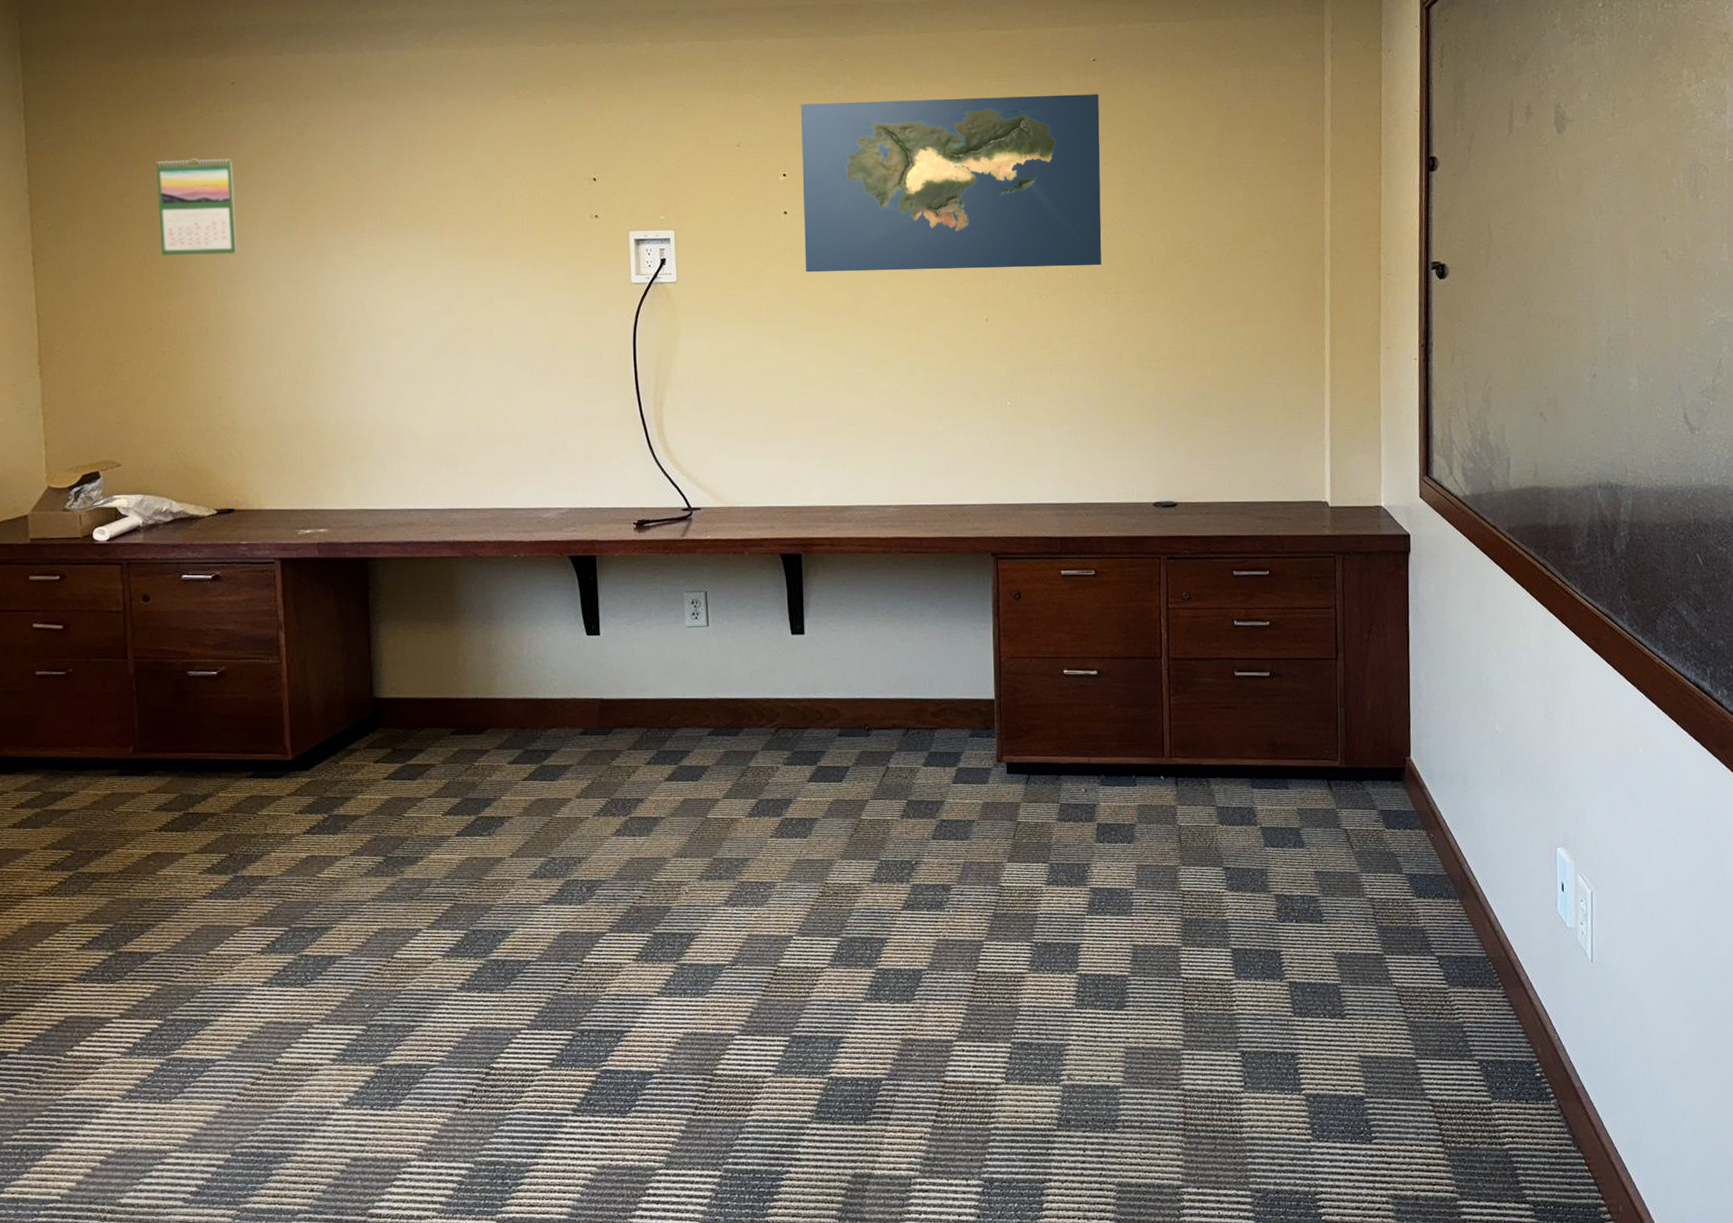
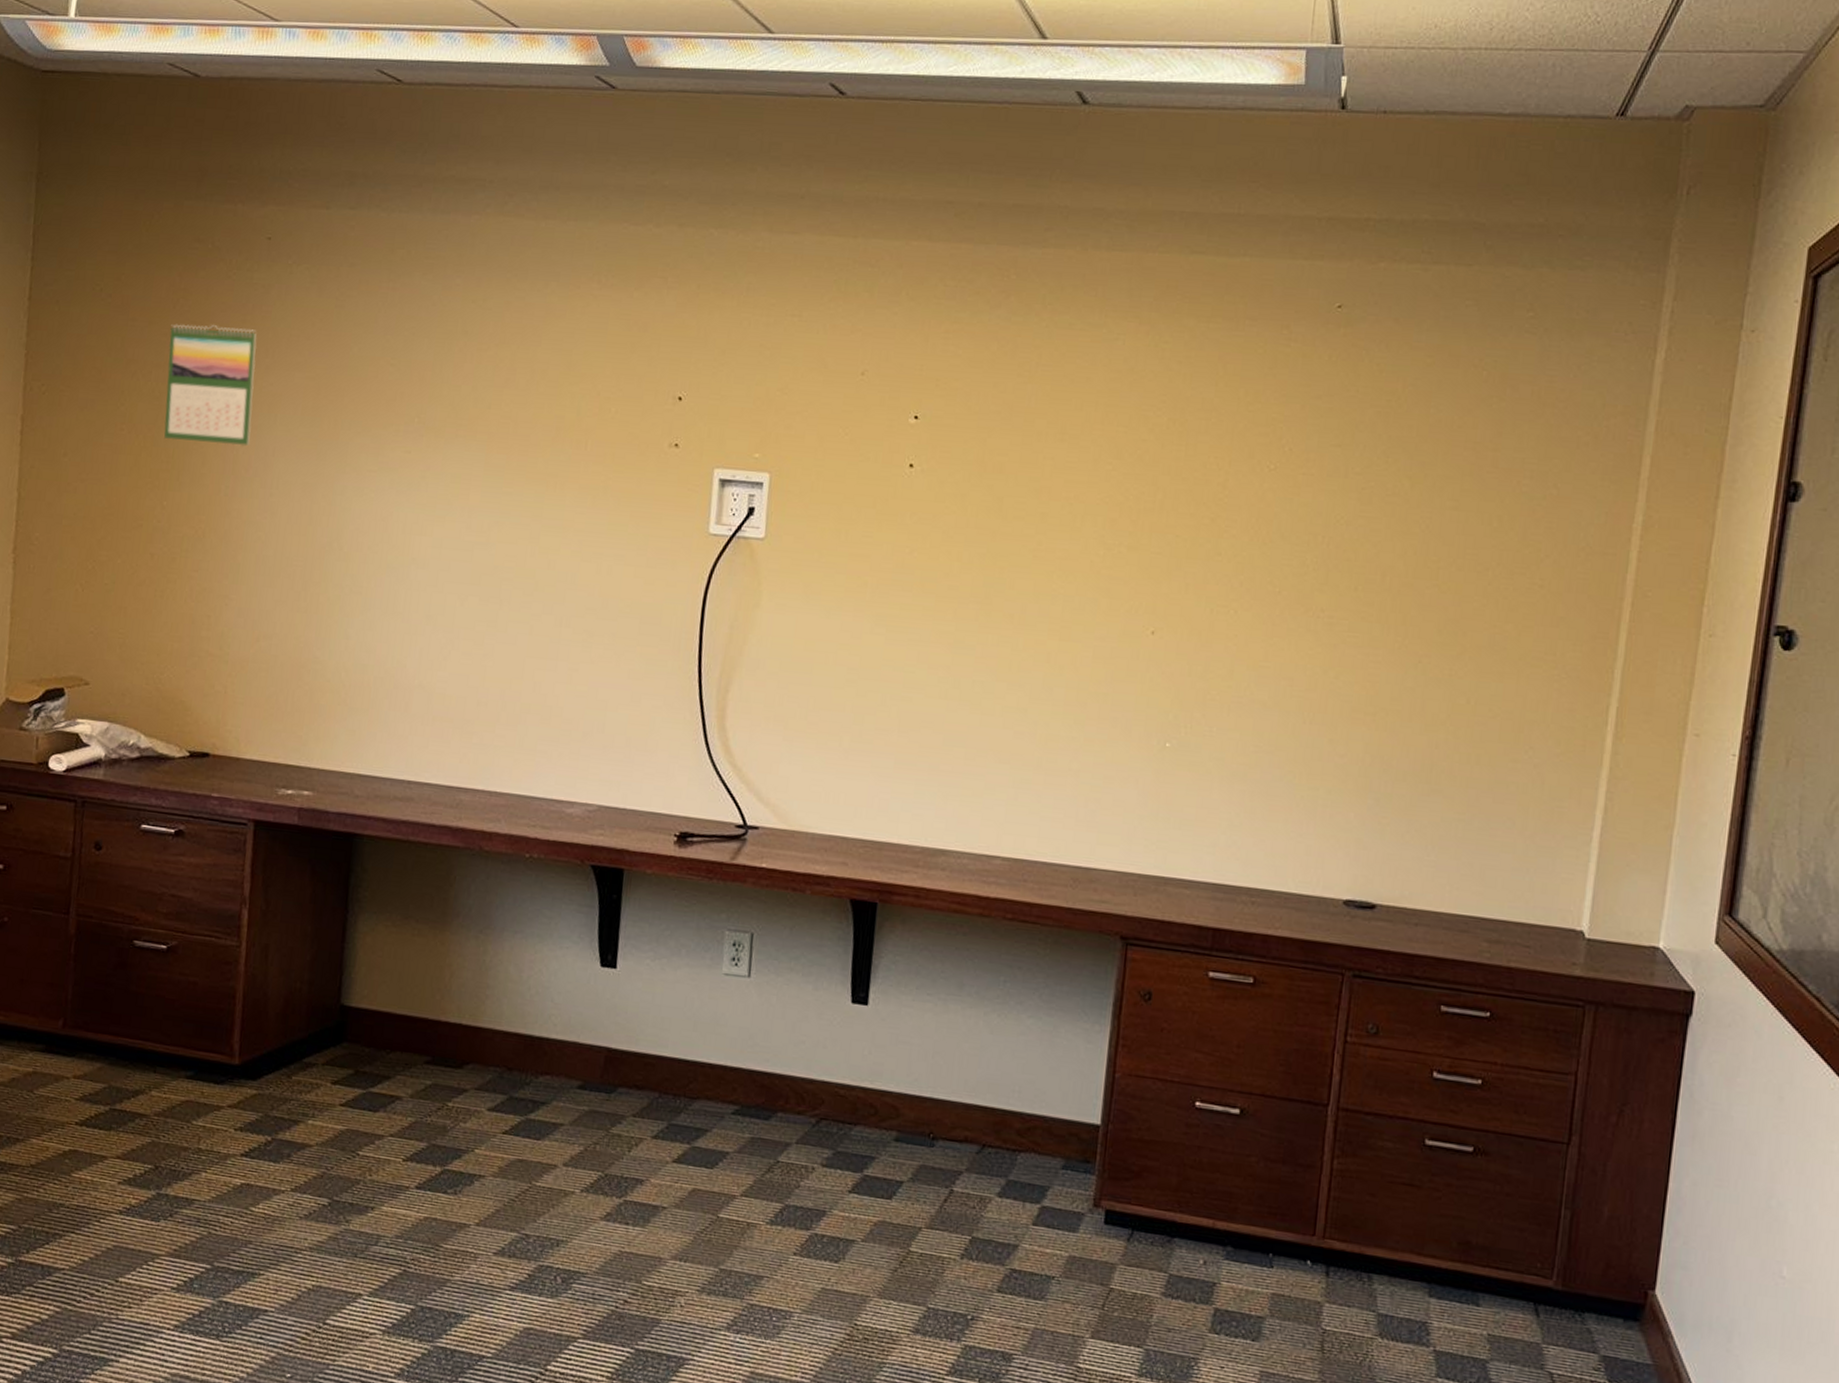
map: present [800,94,1102,273] -> none [927,328,1340,579]

